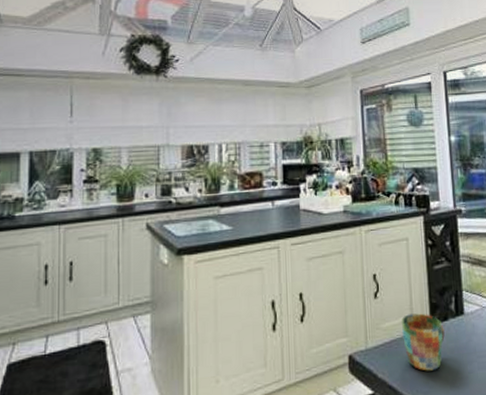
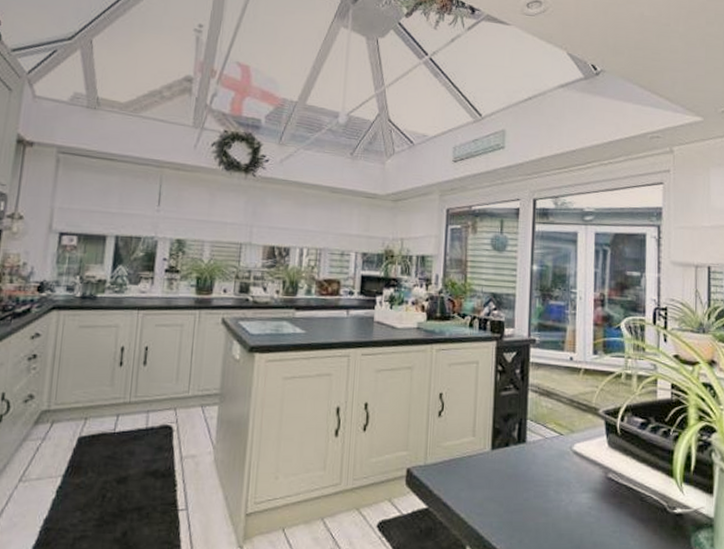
mug: present [402,313,445,371] -> none [462,436,505,494]

